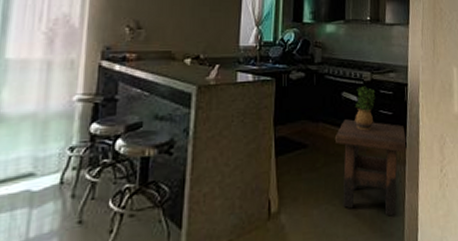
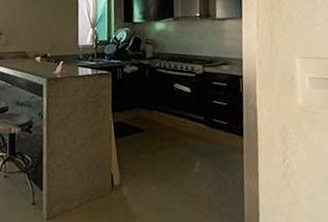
side table: present [335,119,408,217] -> none [170,108,246,199]
potted plant: present [354,86,376,131] -> none [187,78,209,120]

